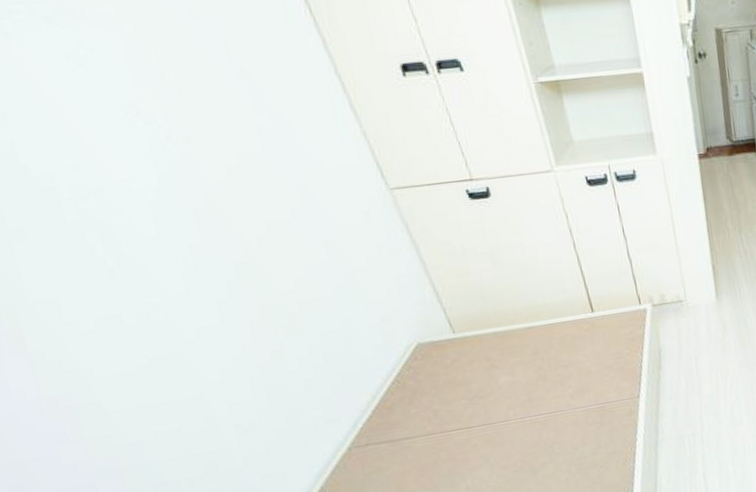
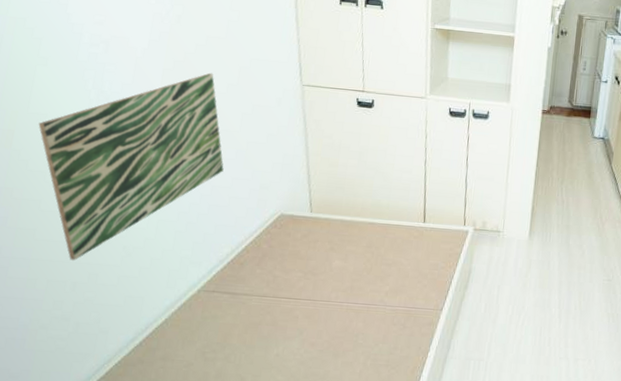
wall art: none [50,199,327,457] -> present [38,72,224,261]

